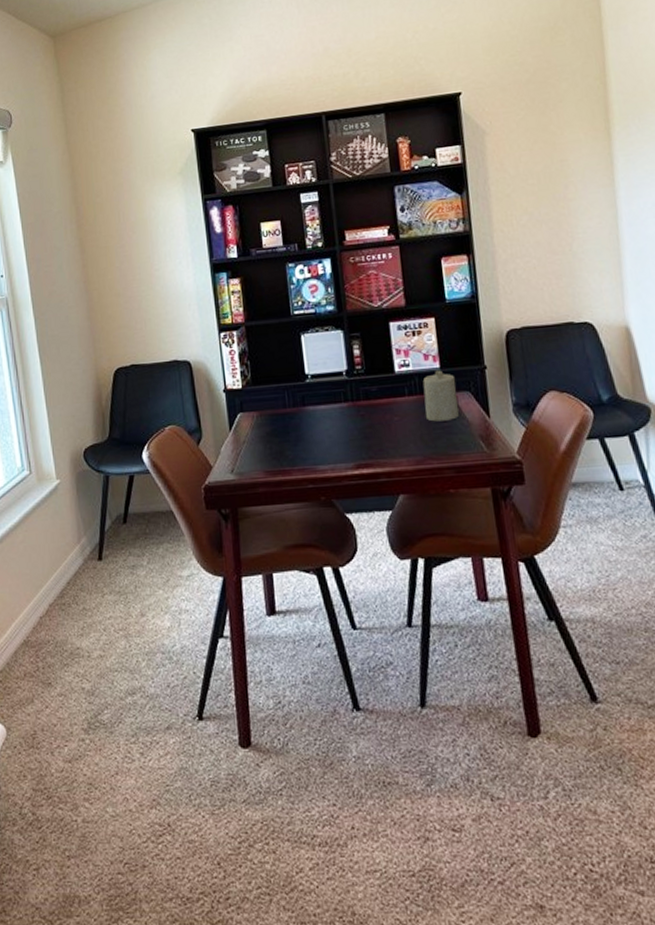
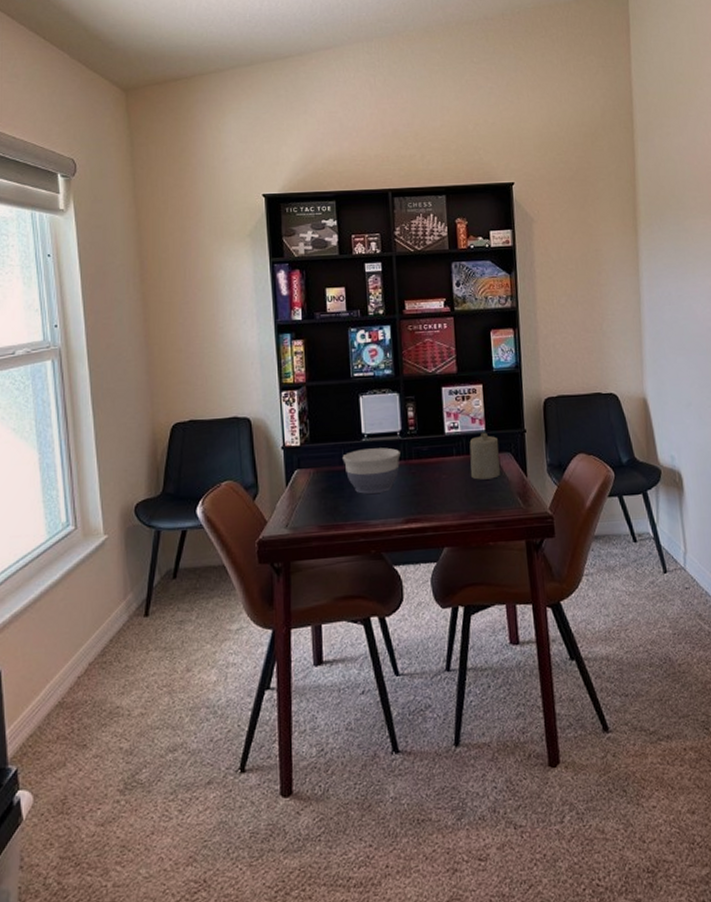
bowl: none [286,388,348,438] -> present [342,447,400,494]

